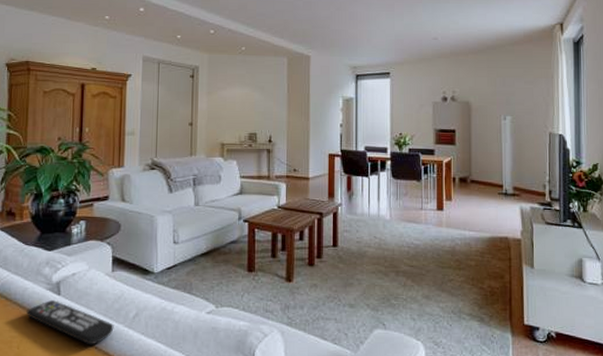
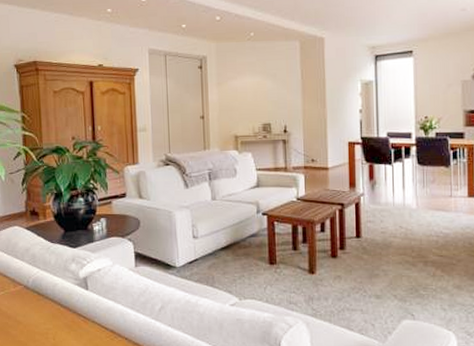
remote control: present [26,299,114,345] -> none [58,294,142,337]

